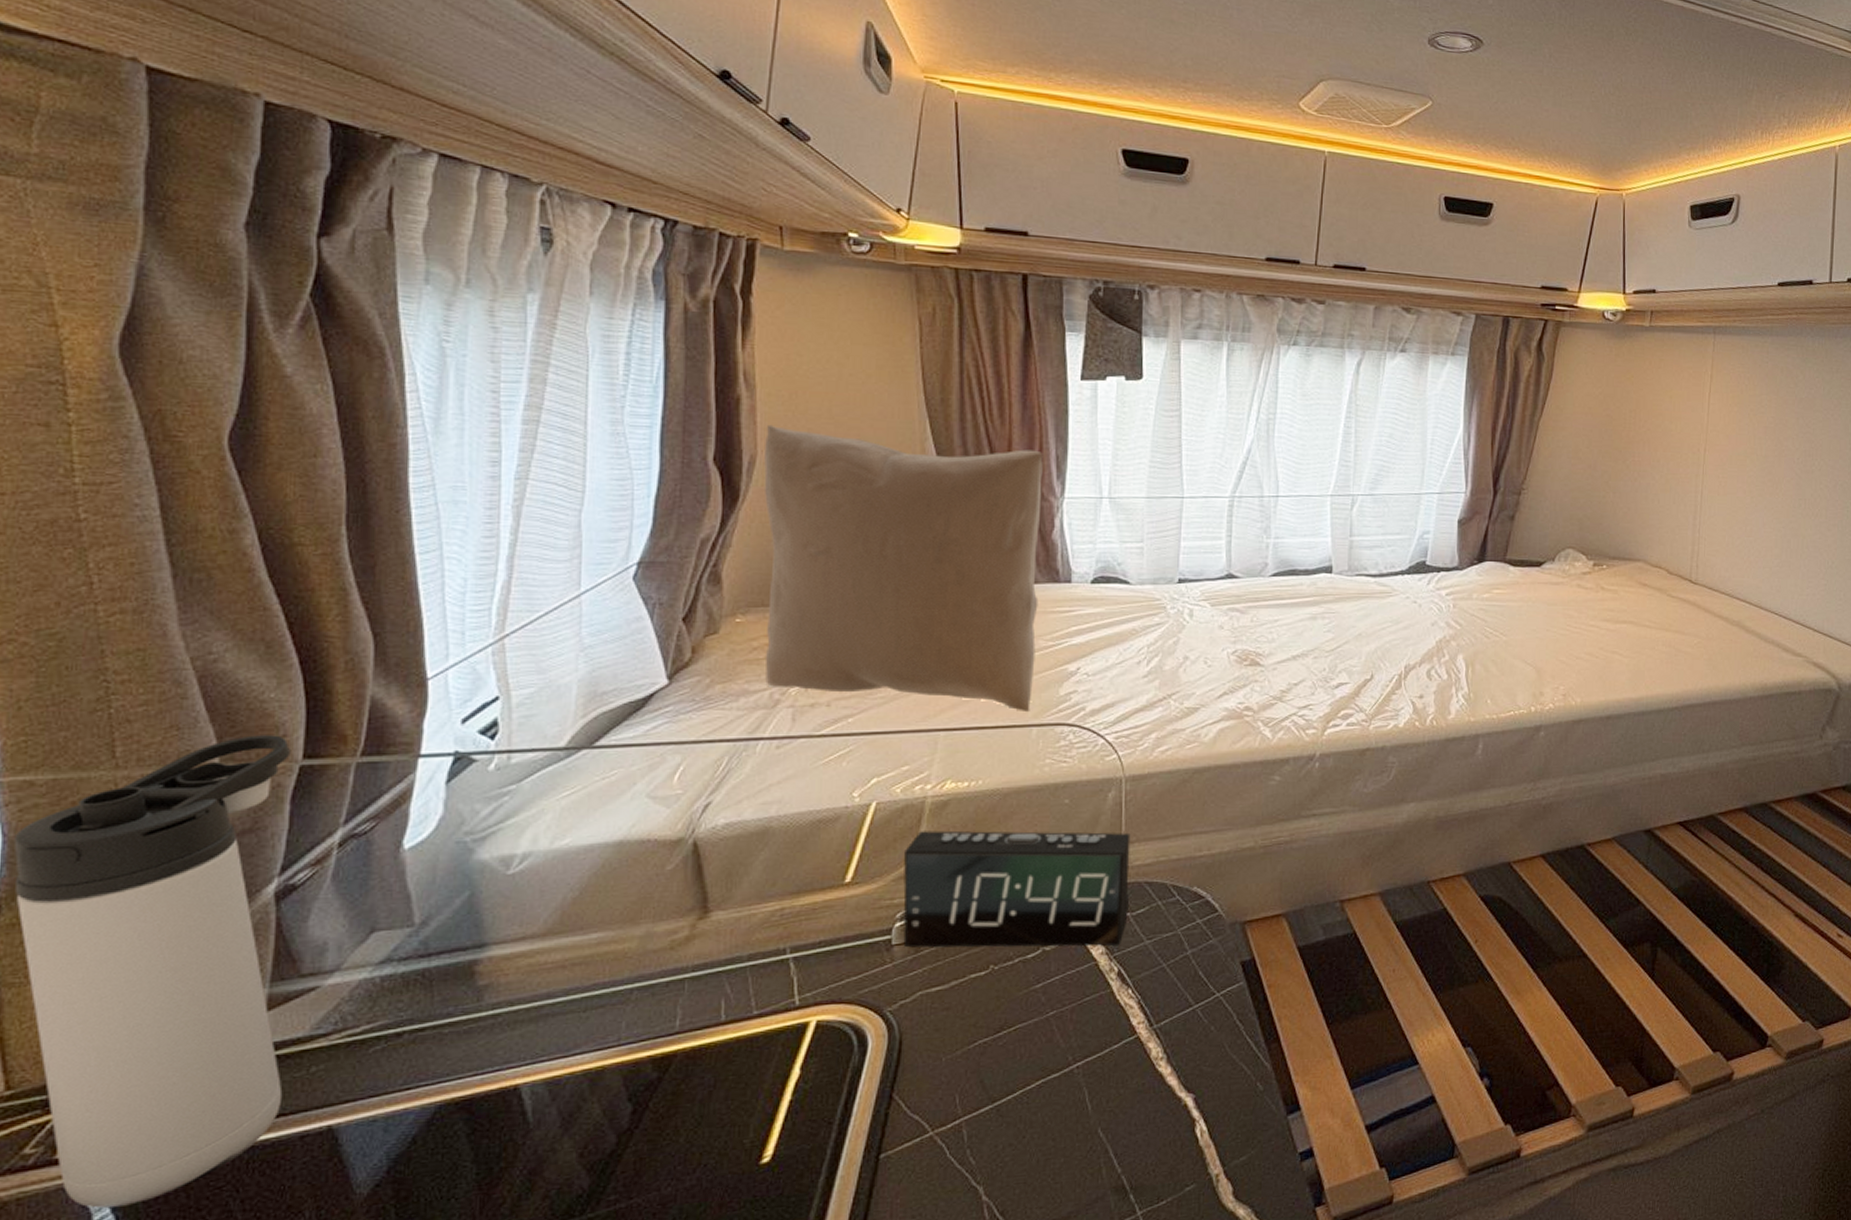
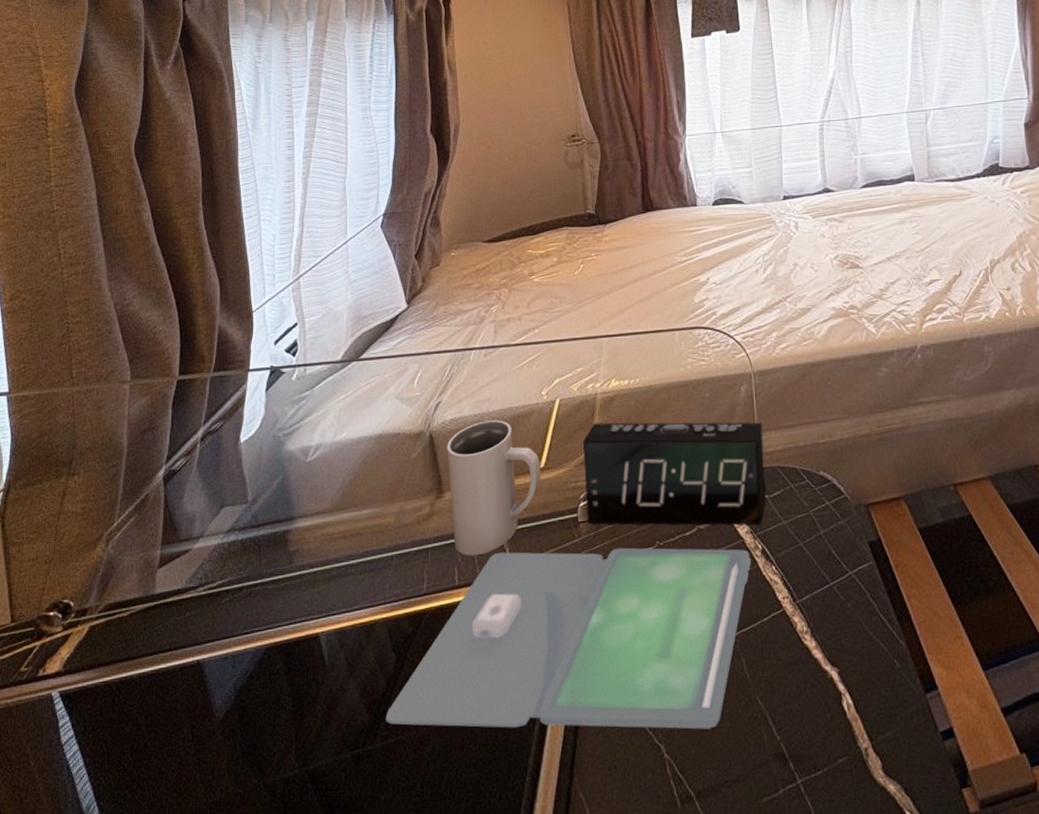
thermos bottle: present [13,735,292,1208] -> none [17,358,172,716]
tablet: none [614,972,1104,1187] -> present [385,547,751,730]
mug: none [717,825,847,987] -> present [447,420,542,556]
pillow: present [764,424,1043,713] -> none [465,98,673,319]

